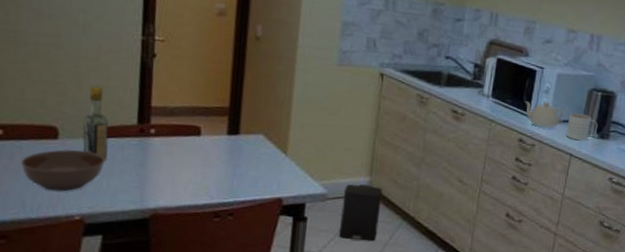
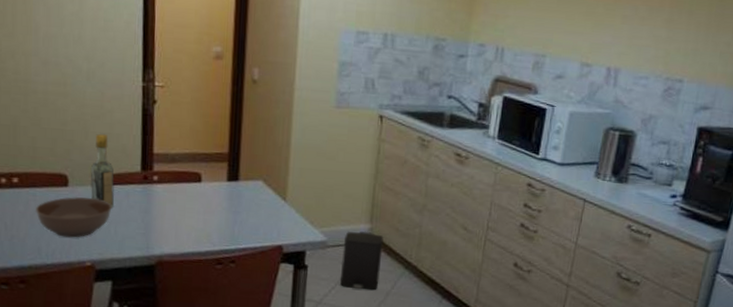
teapot: present [524,100,564,129] -> none [533,141,577,173]
mug: present [566,112,598,141] -> none [579,154,616,186]

